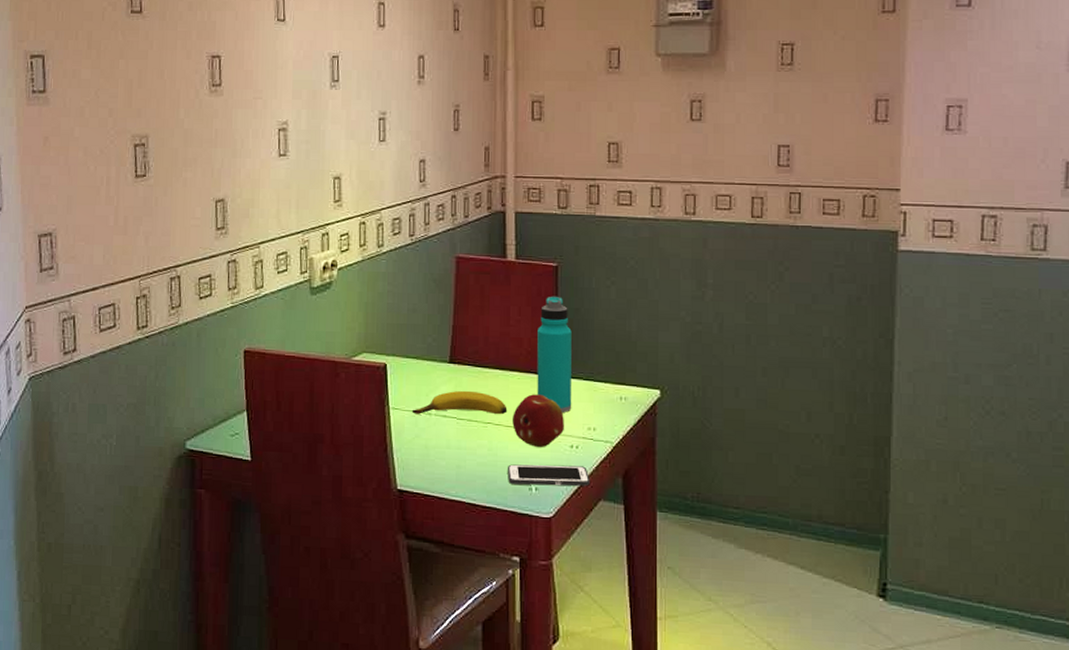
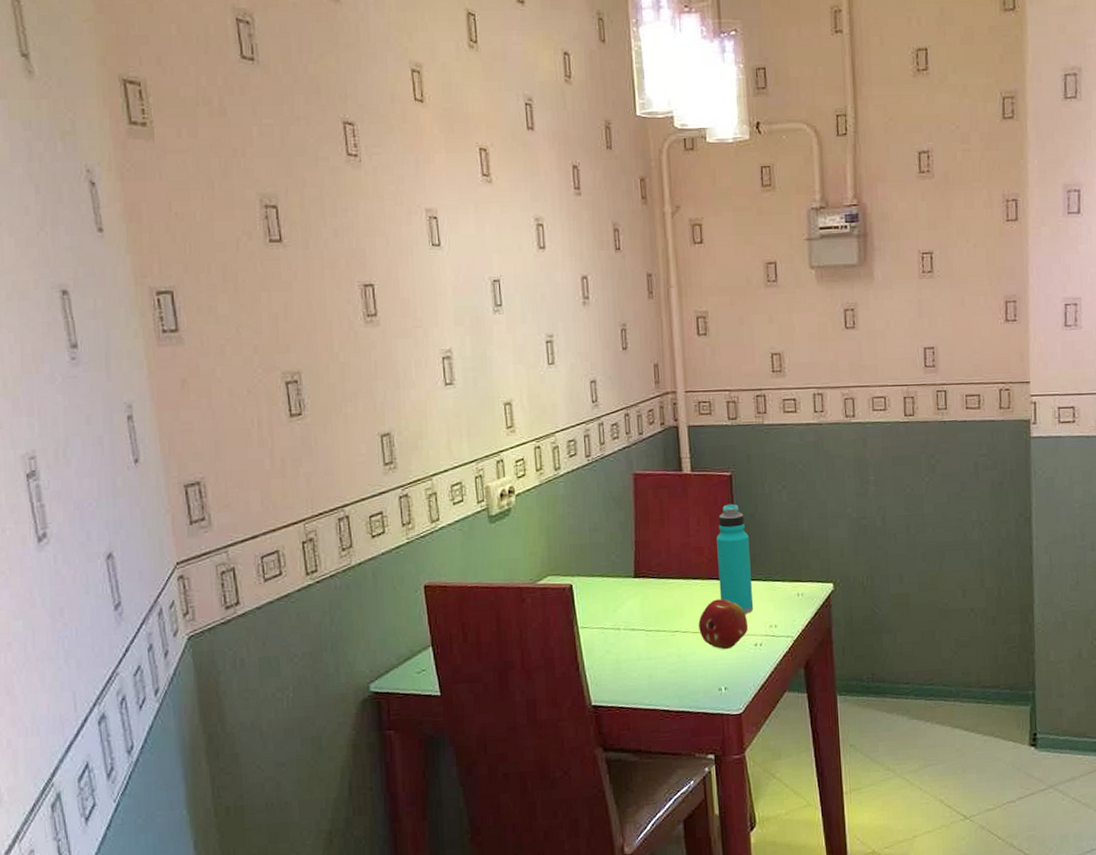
banana: present [411,390,508,415] -> none [600,602,693,631]
cell phone: present [508,464,590,486] -> none [697,662,775,687]

